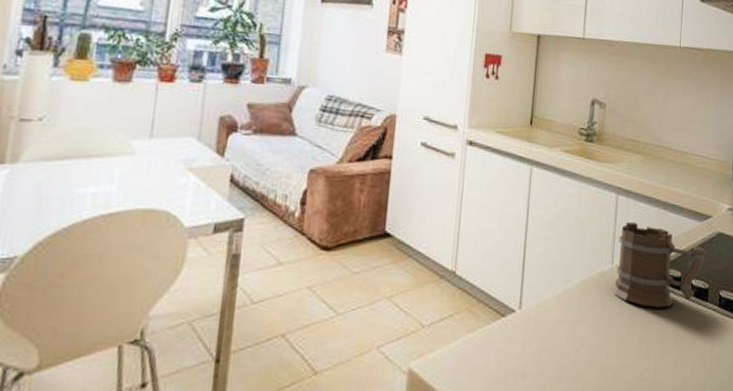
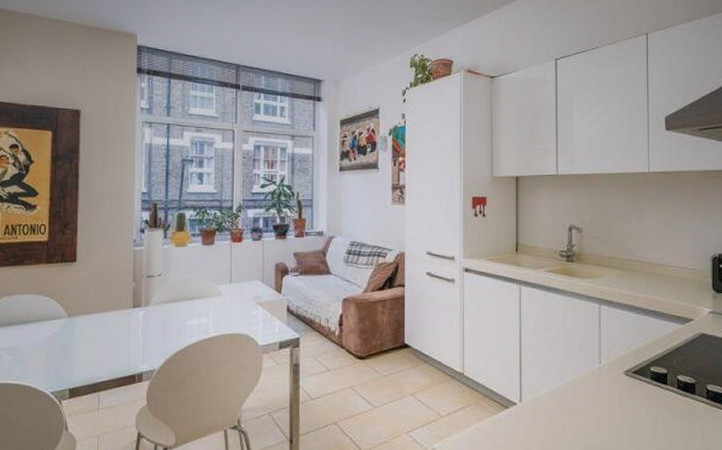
mug: present [612,221,705,308] -> none [602,327,689,400]

